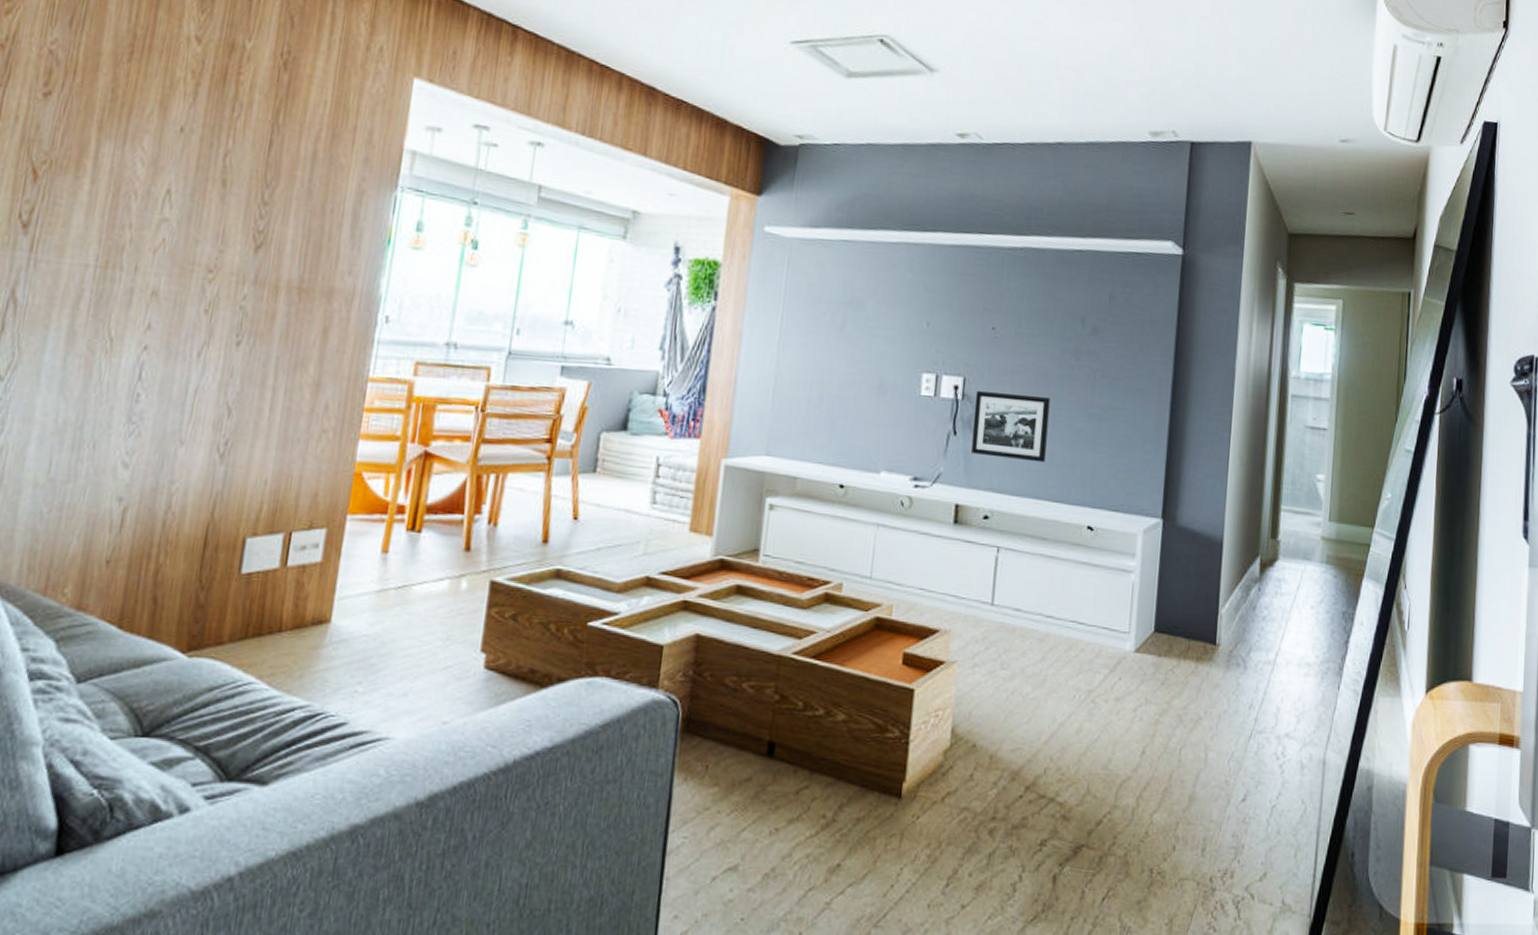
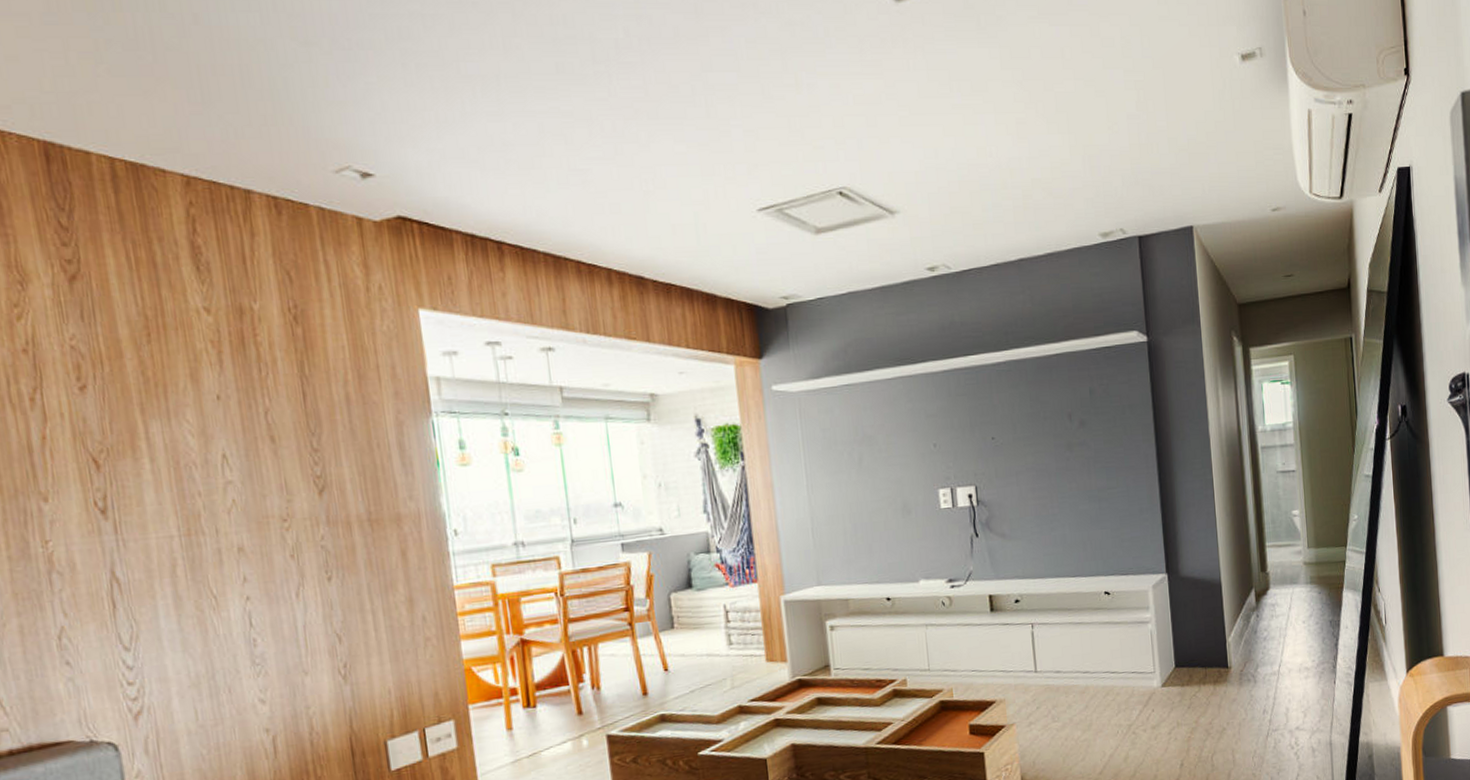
picture frame: present [971,391,1051,463] -> none [988,490,1059,550]

